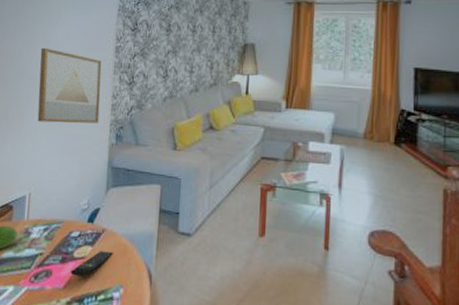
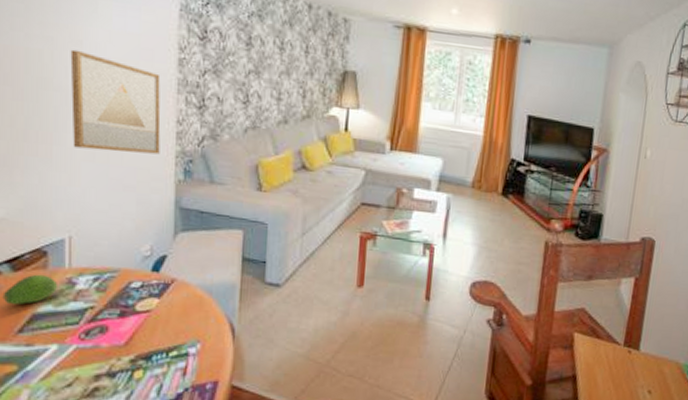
remote control: present [70,251,113,277] -> none [133,303,186,332]

